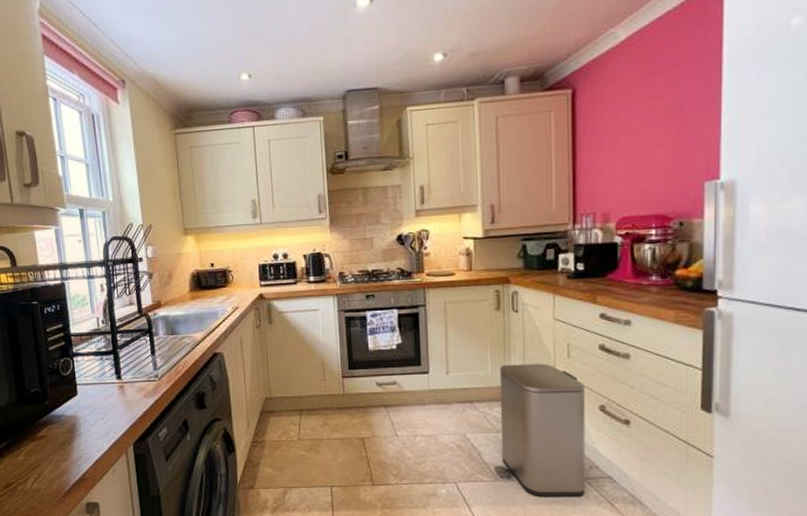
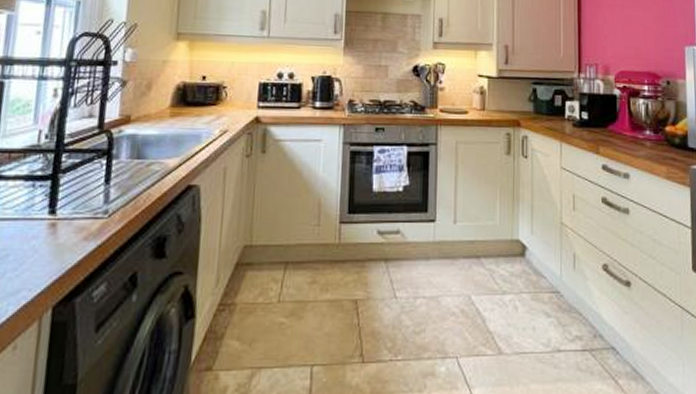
pedal bin: present [493,363,586,498] -> none [498,215,590,375]

